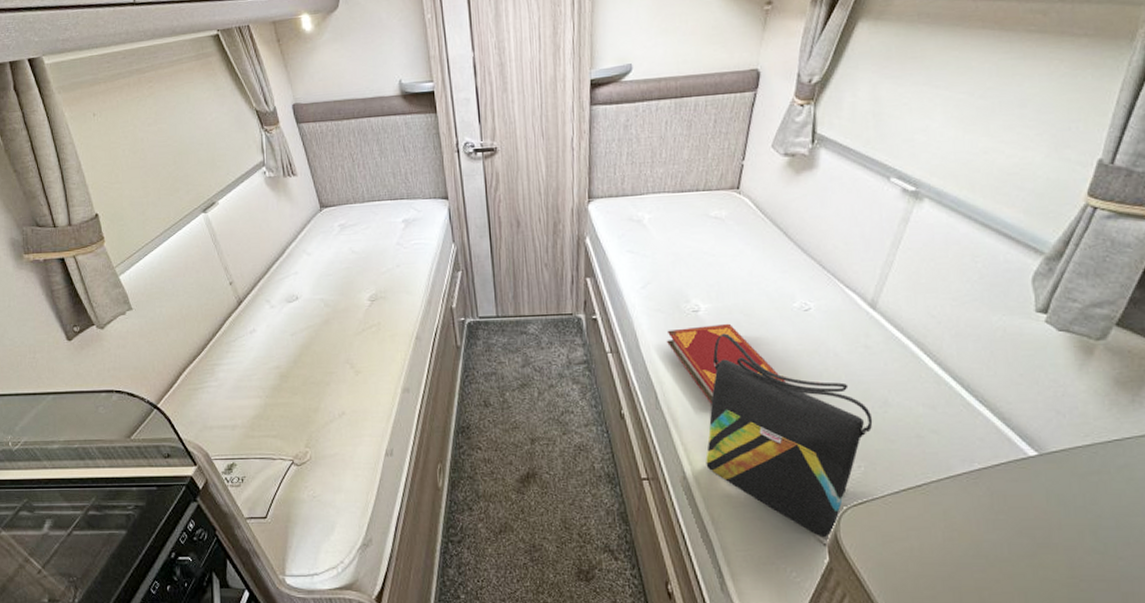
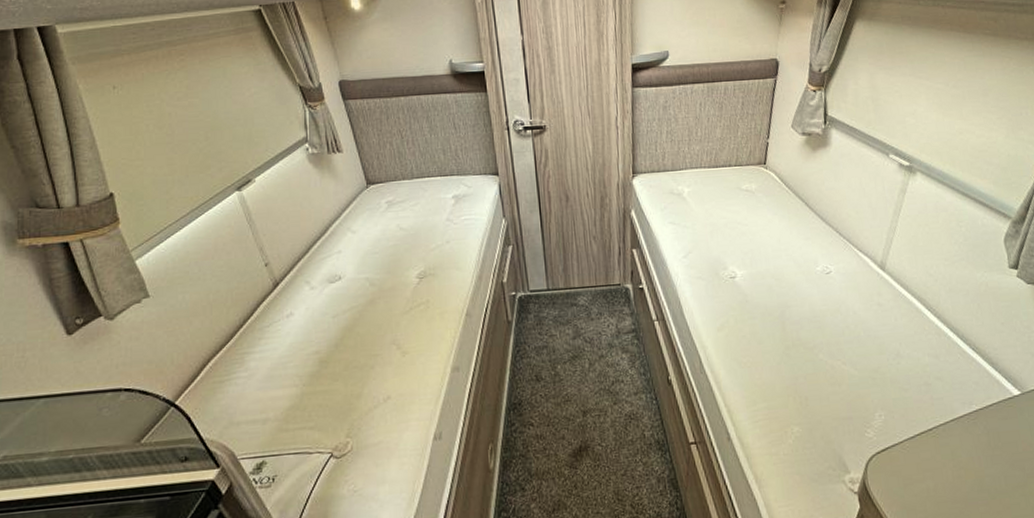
hardback book: present [667,323,786,404] -> none [708,288,814,365]
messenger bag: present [706,333,873,538] -> none [747,297,889,486]

